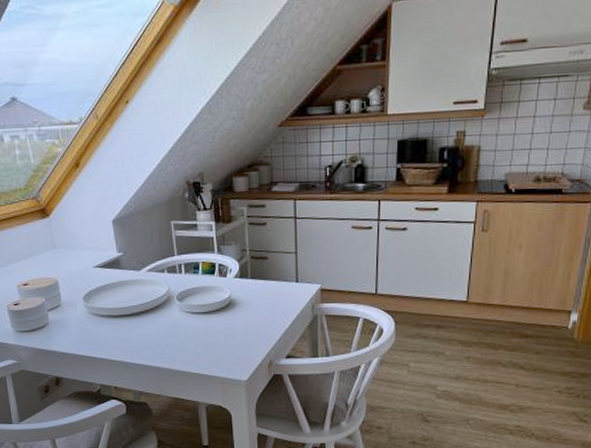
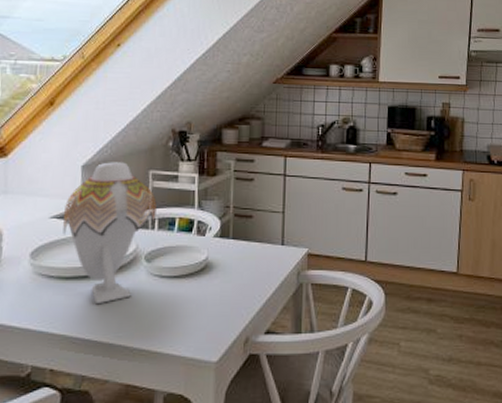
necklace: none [104,215,182,337] -> present [63,162,157,305]

